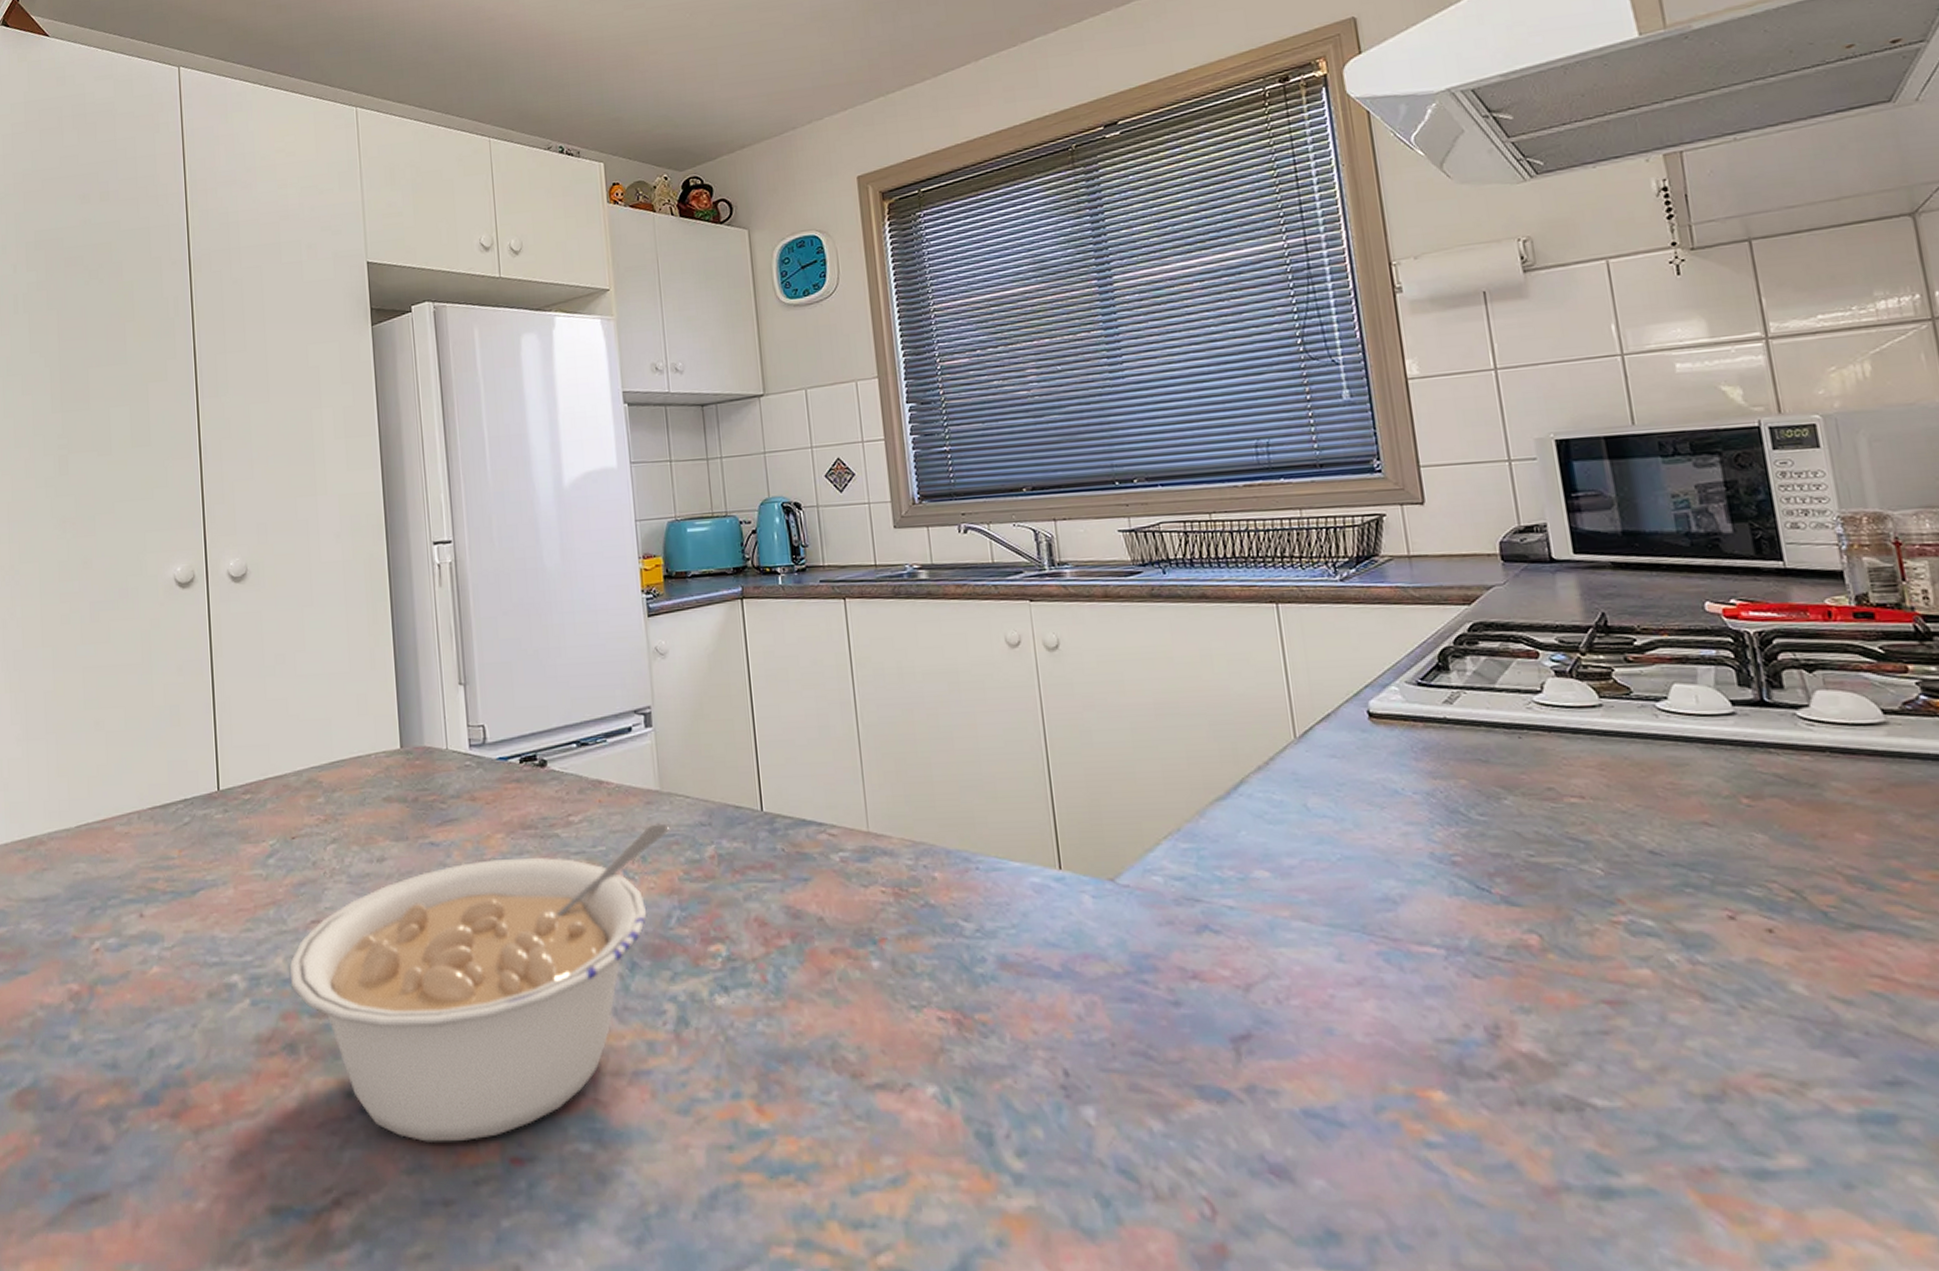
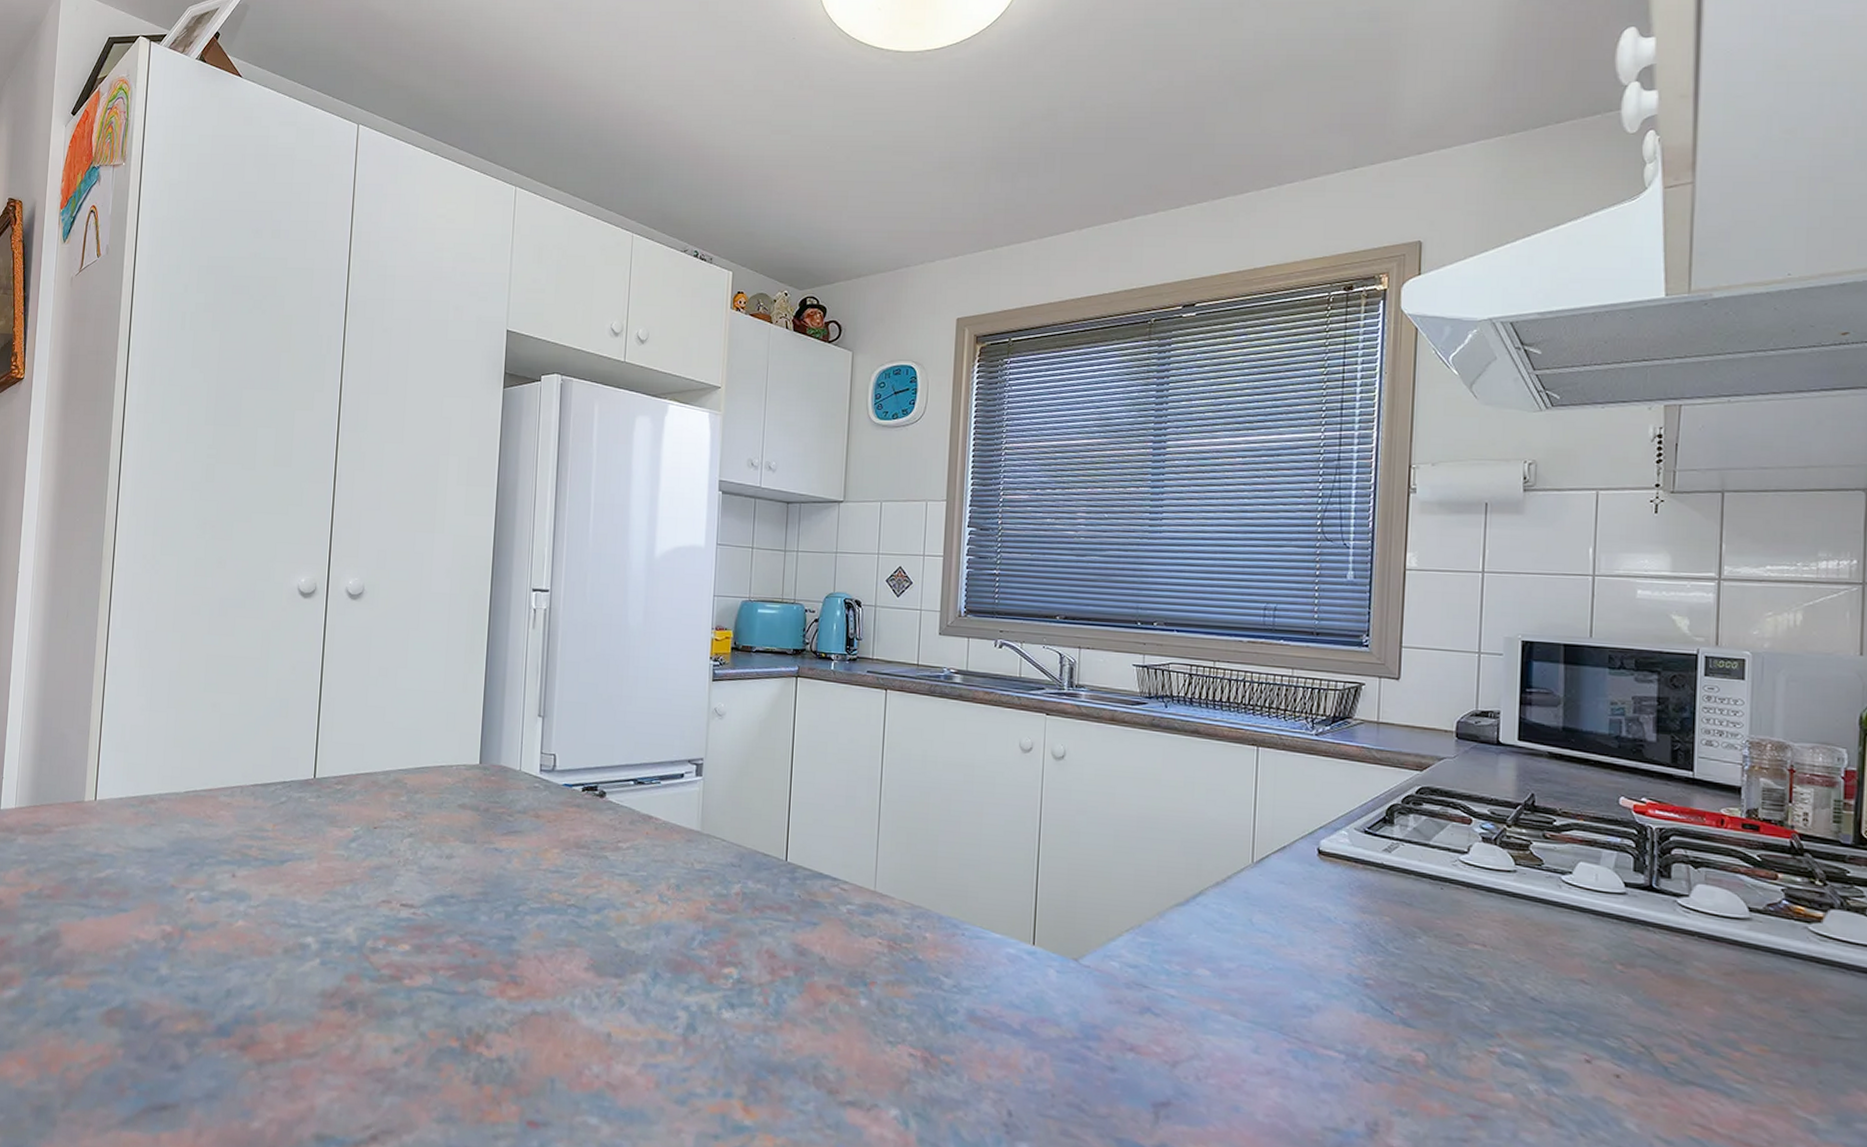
legume: present [290,823,669,1142] -> none [357,859,704,1102]

